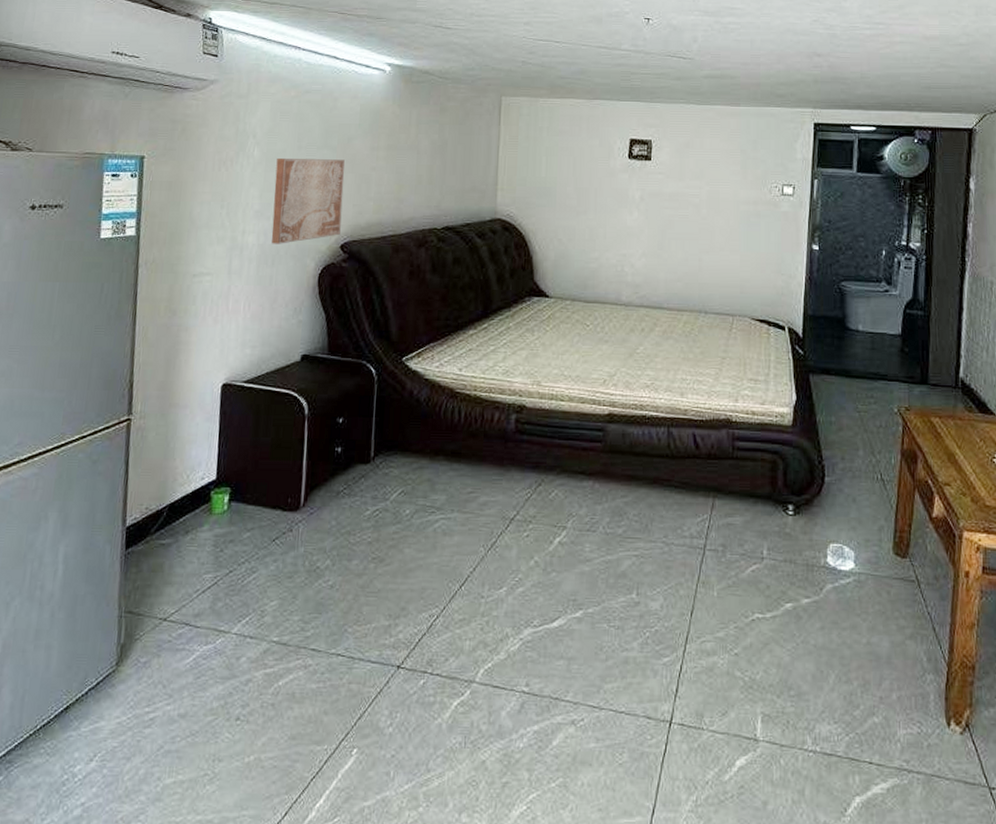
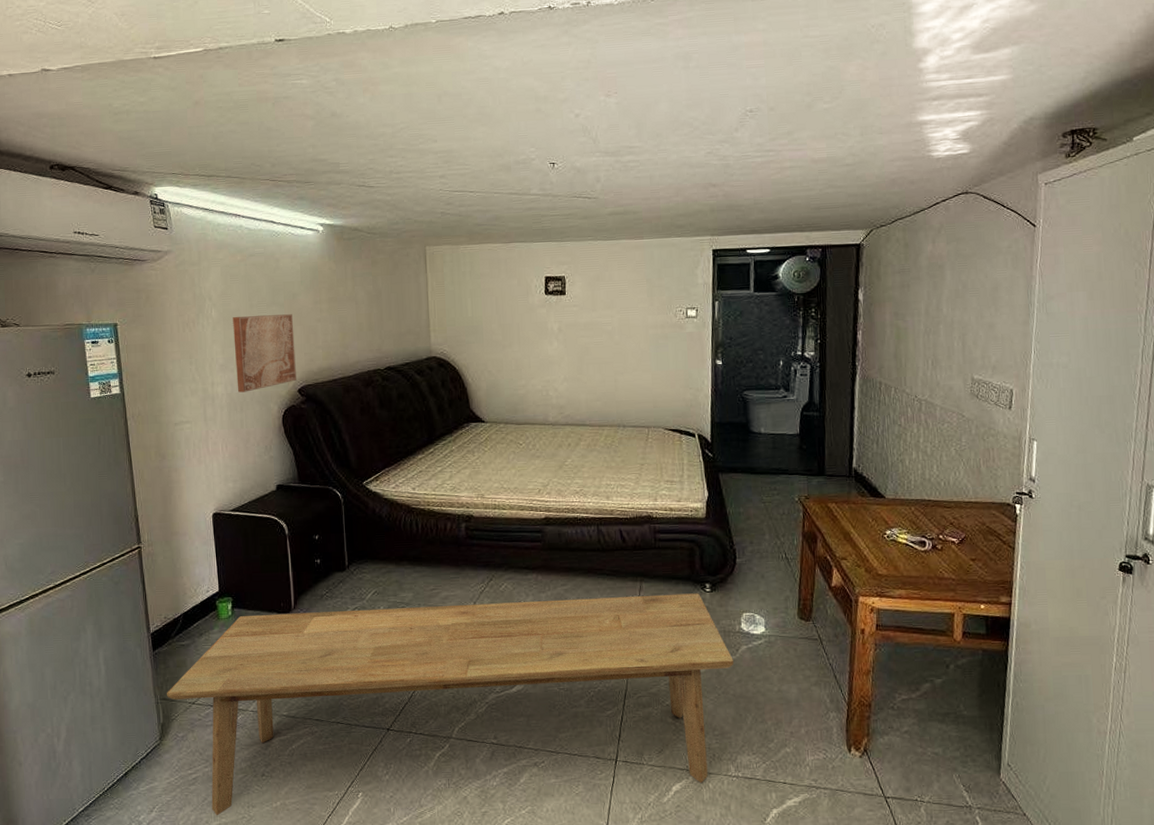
bench: none [134,511,817,771] -> present [167,593,734,816]

